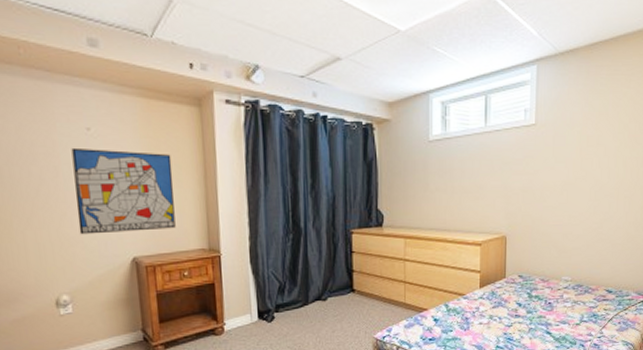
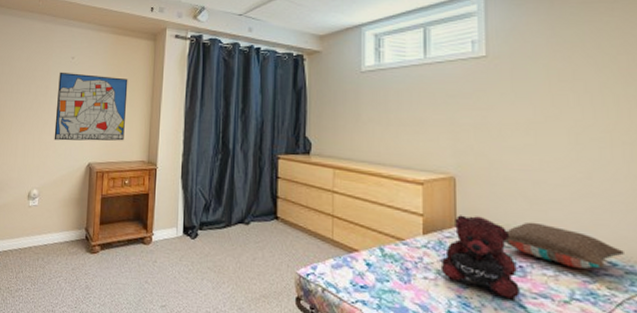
teddy bear: none [492,267,548,330] -> present [440,215,520,301]
pillow: none [539,267,617,298] -> present [503,222,624,269]

